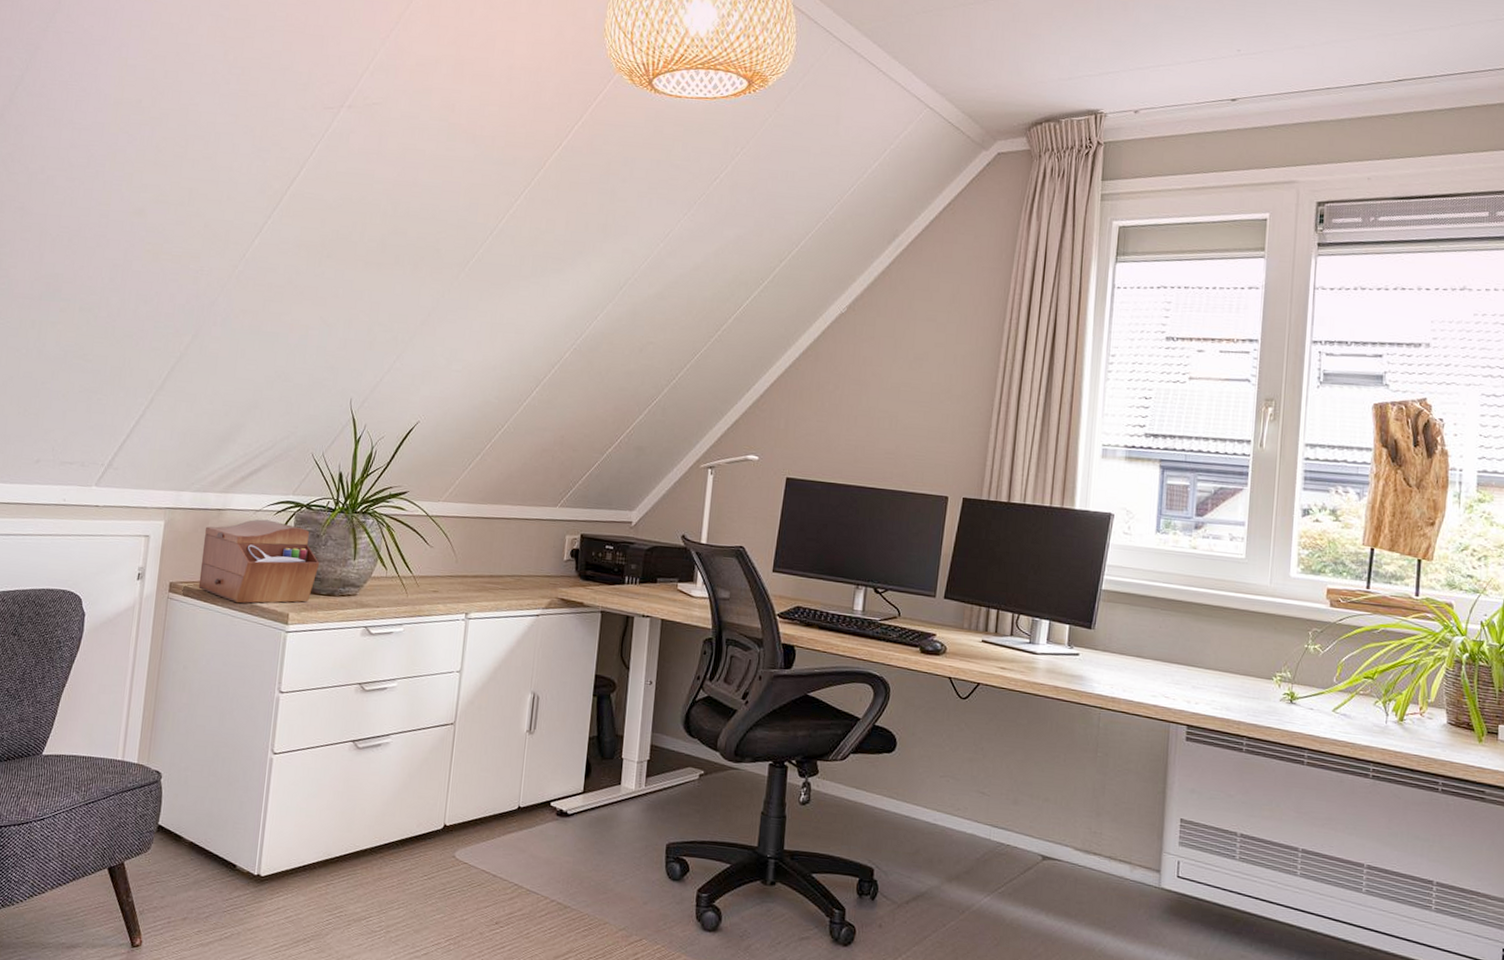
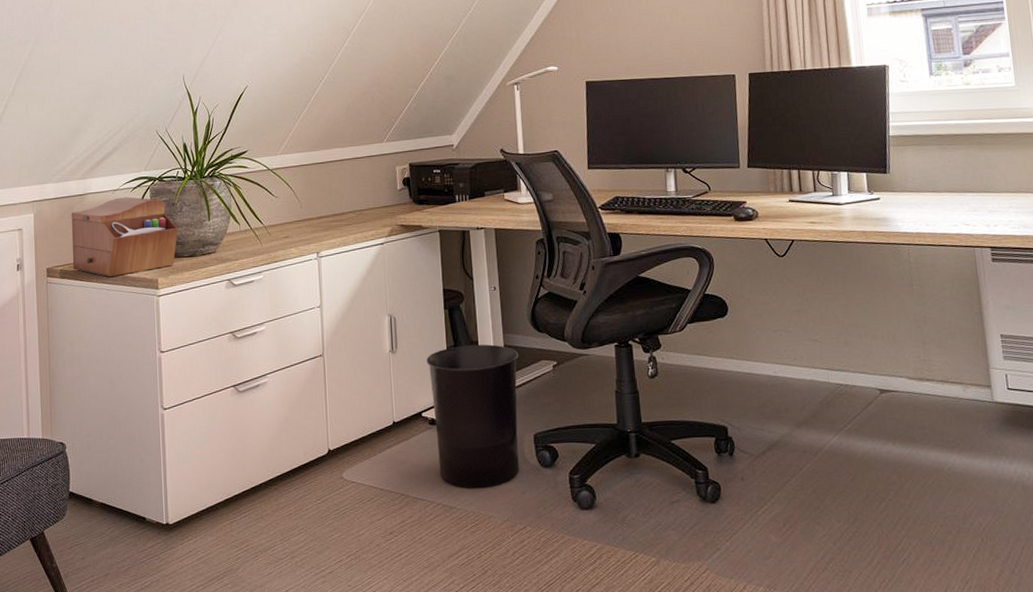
waste bin: none [559,737,664,892] -> present [426,344,519,488]

